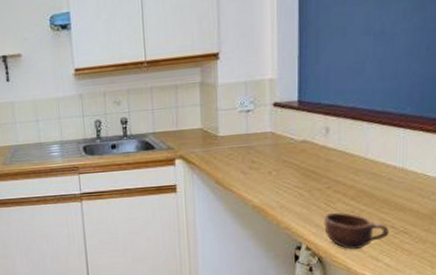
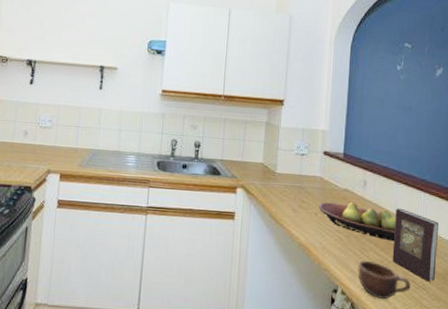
fruit bowl: none [273,153,369,189] -> present [319,201,397,242]
book: none [365,151,423,225] -> present [392,208,438,282]

